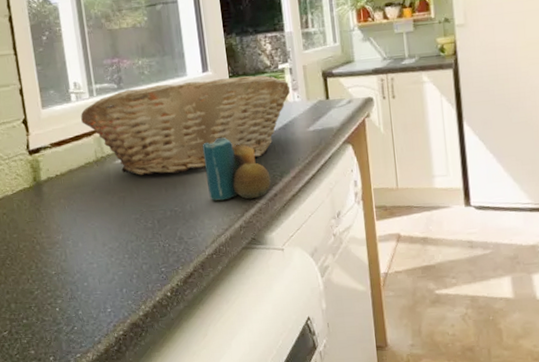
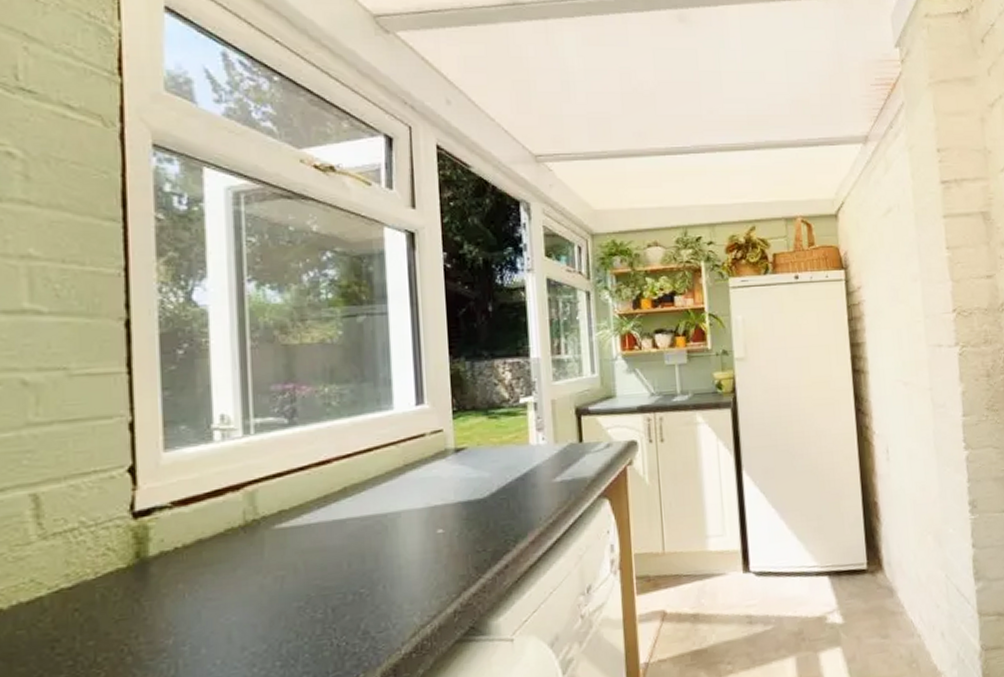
fruit basket: present [81,75,290,175] -> none [226,410,534,545]
candle: present [202,138,271,201] -> none [407,491,501,578]

